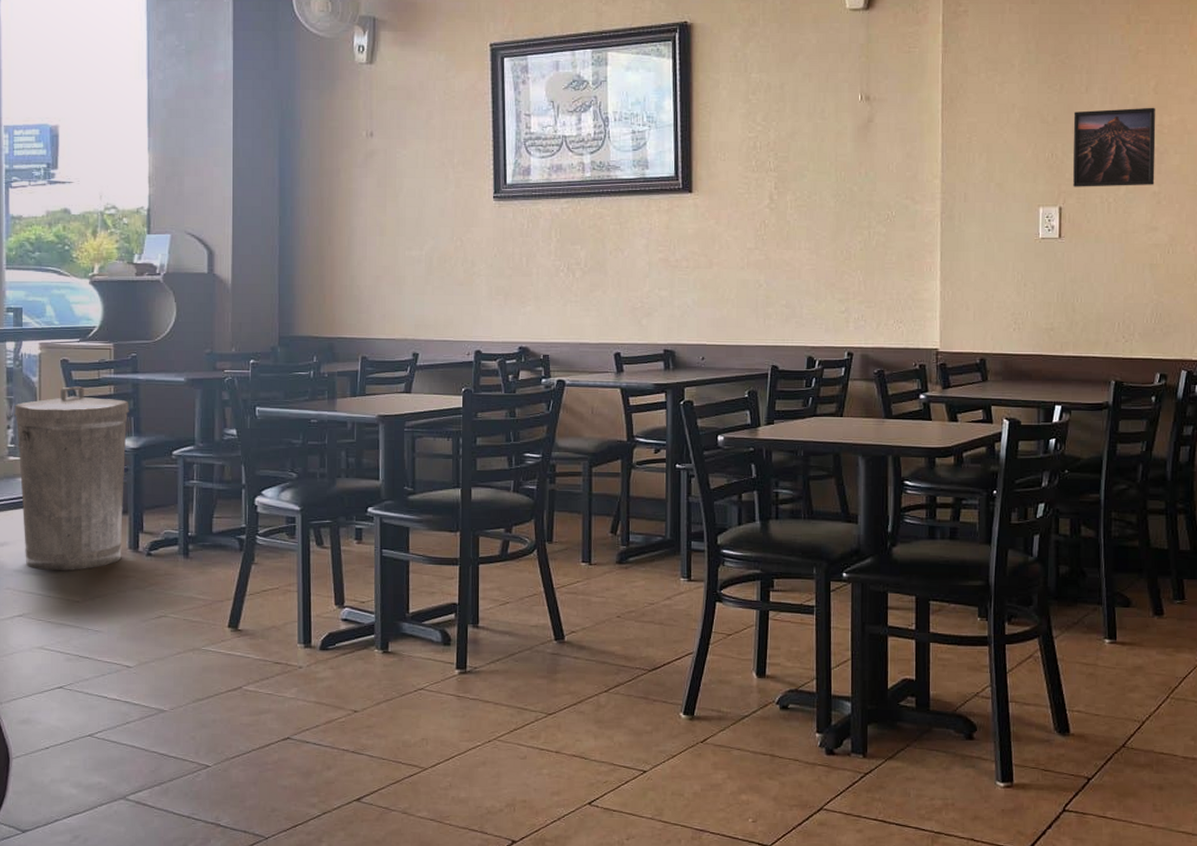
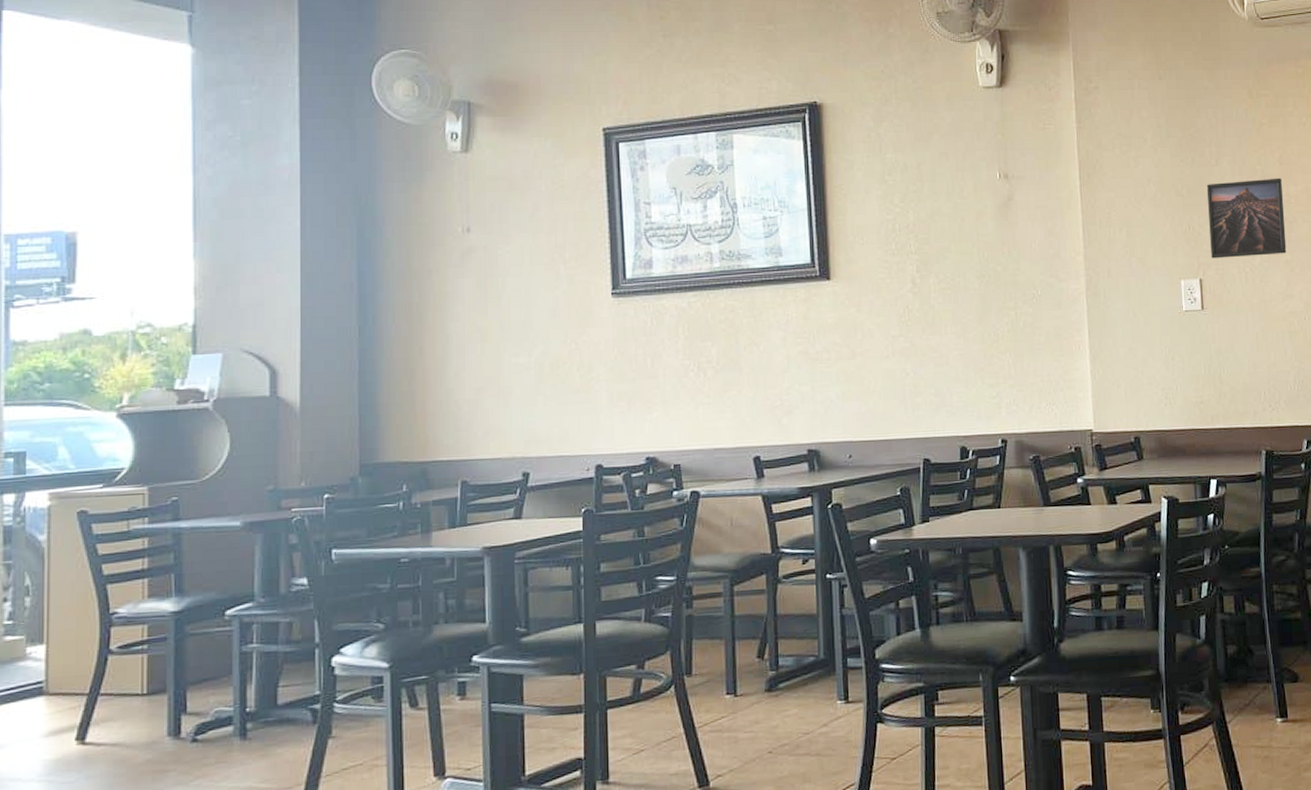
trash can: present [14,386,129,571] -> none [13,542,168,776]

